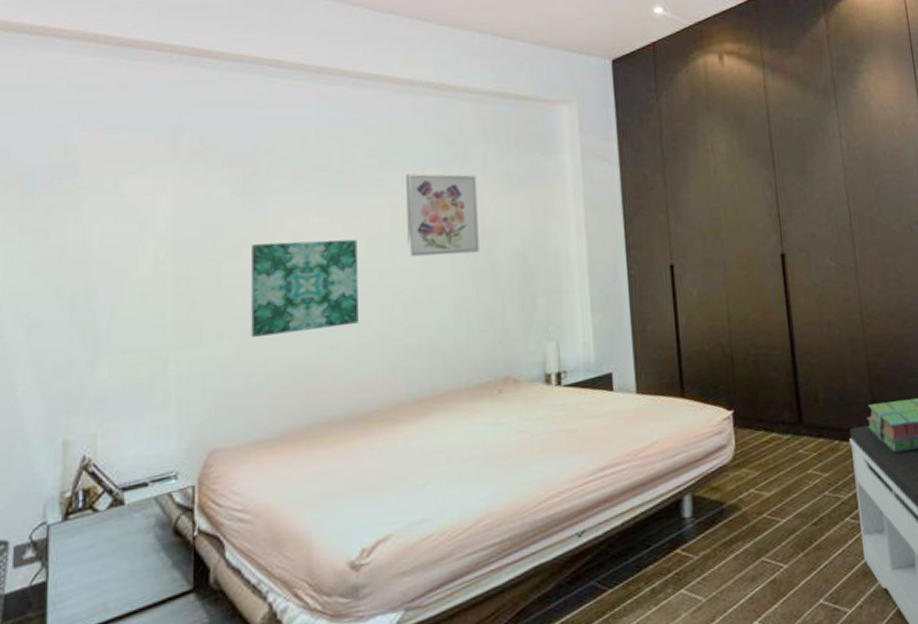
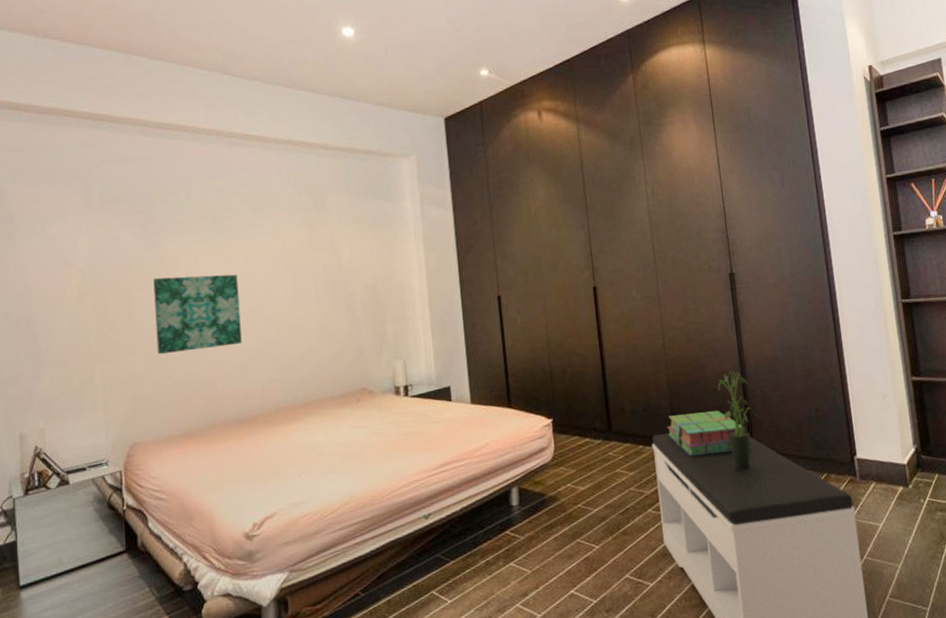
wall art: present [406,173,479,257] -> none [274,218,337,289]

